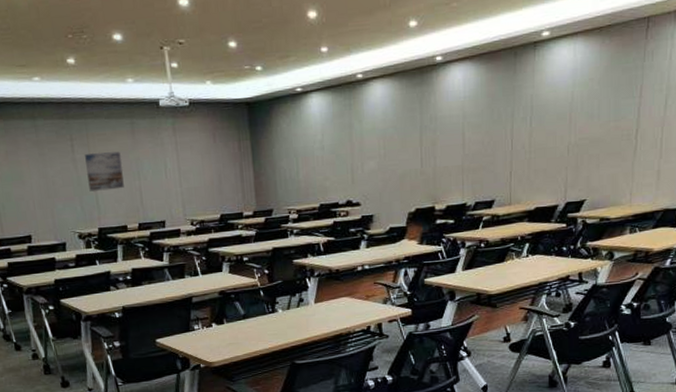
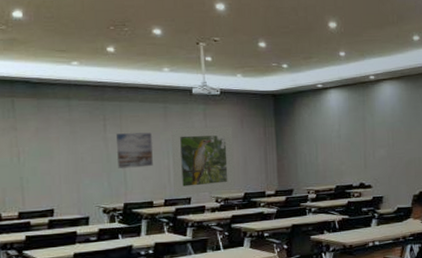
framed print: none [140,141,211,220] -> present [171,127,236,197]

